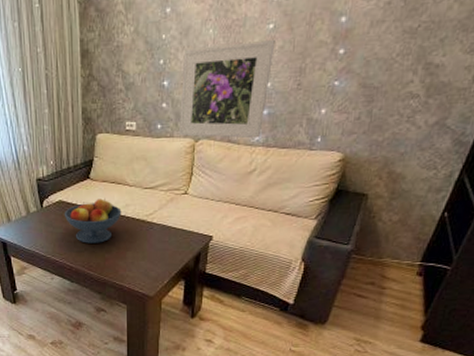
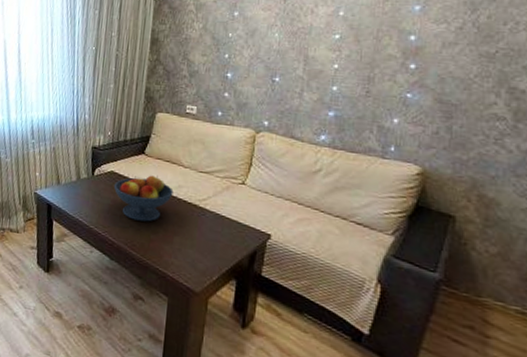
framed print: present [179,39,275,139] -> none [240,47,341,139]

